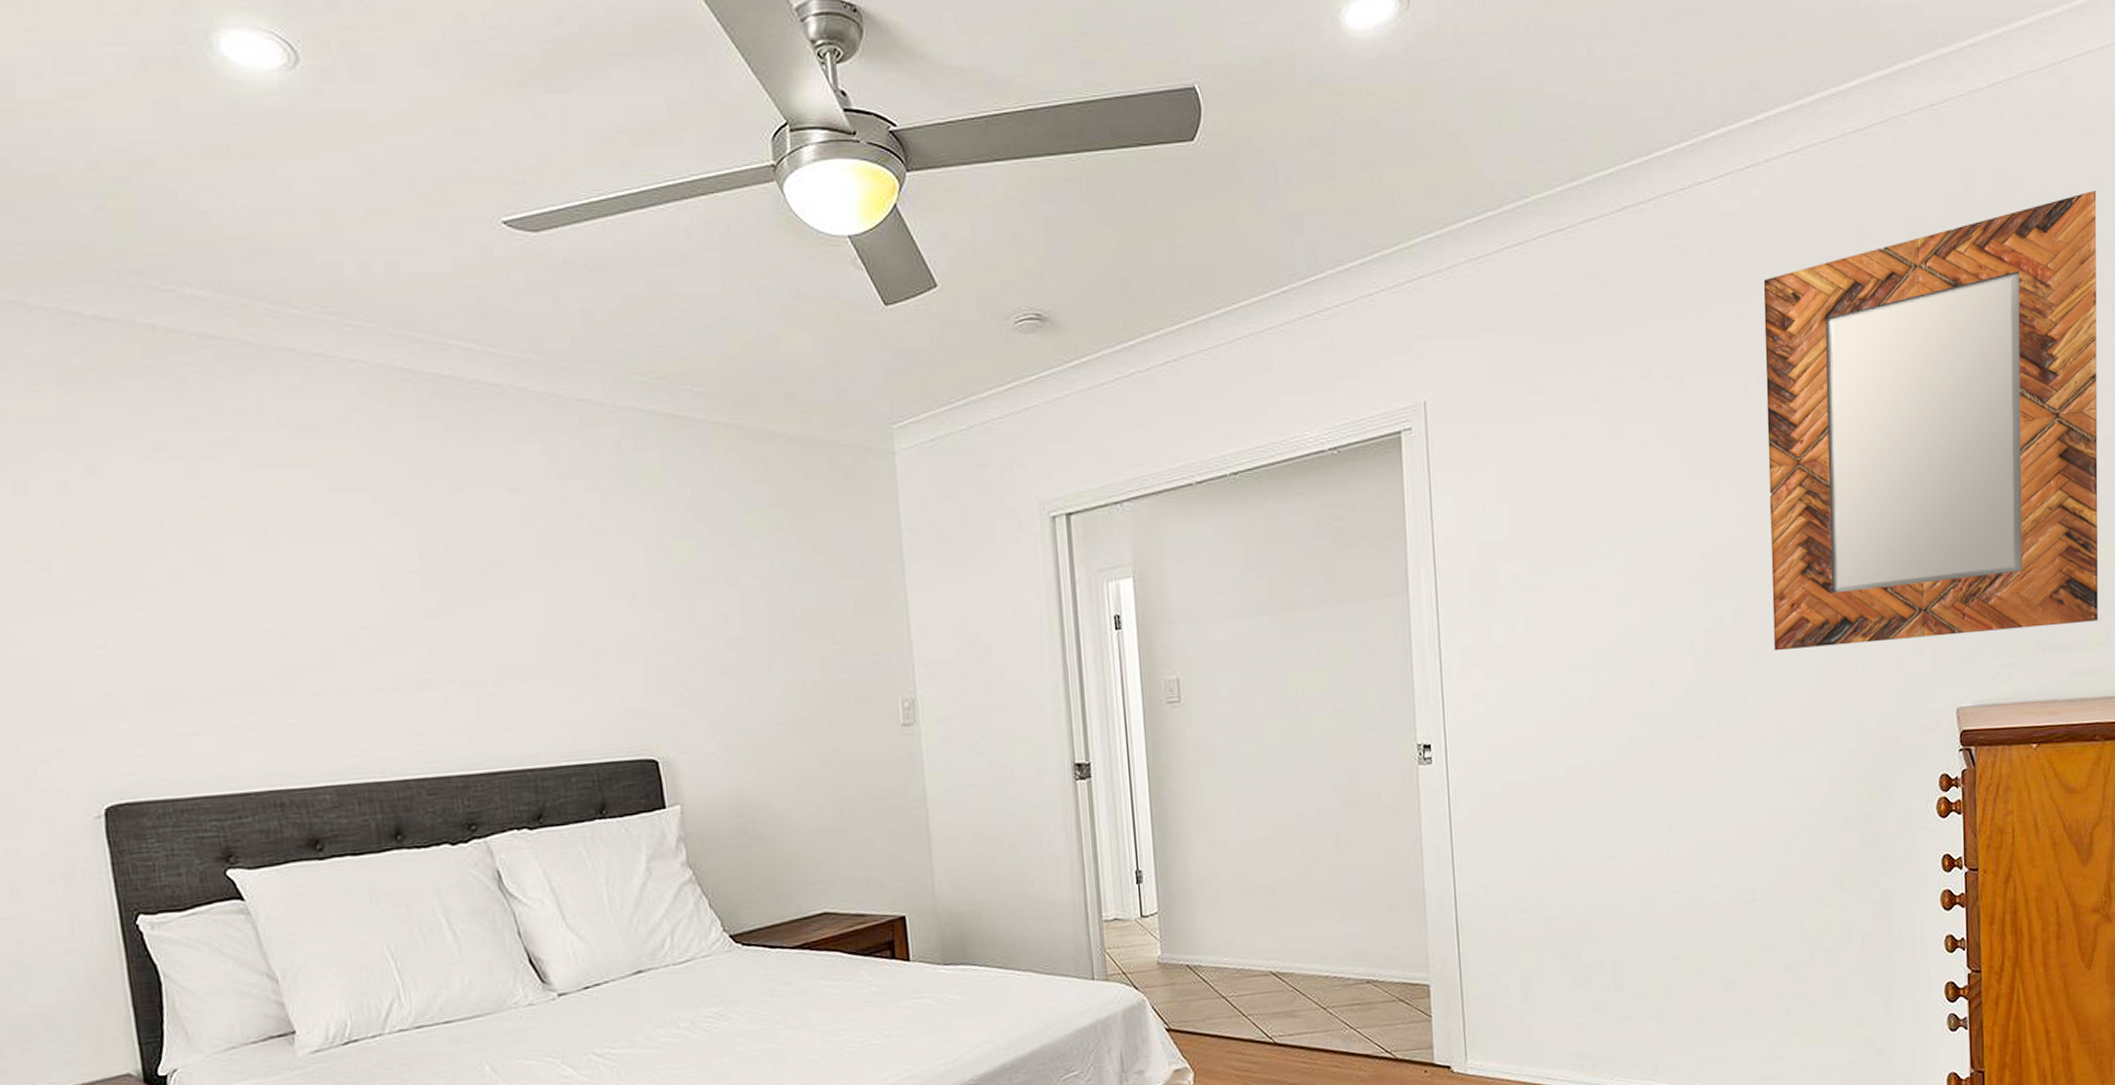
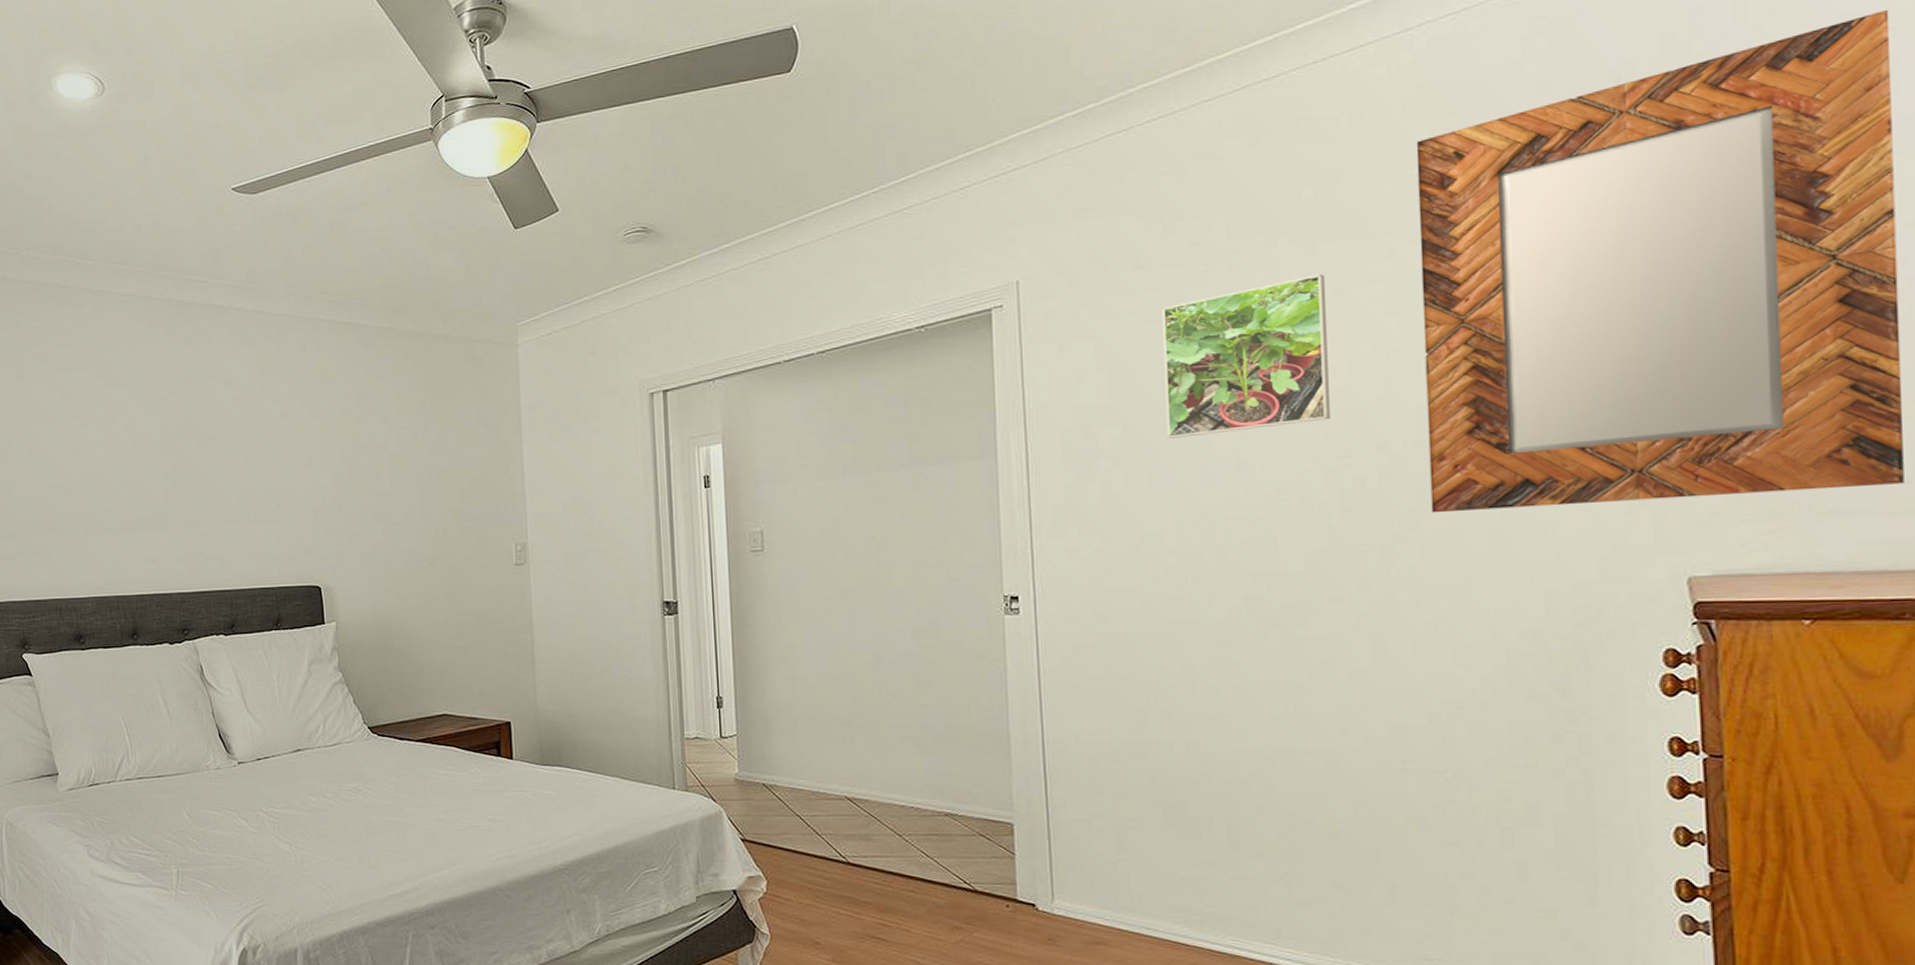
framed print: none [1555,409,1696,576] -> present [1162,274,1330,438]

